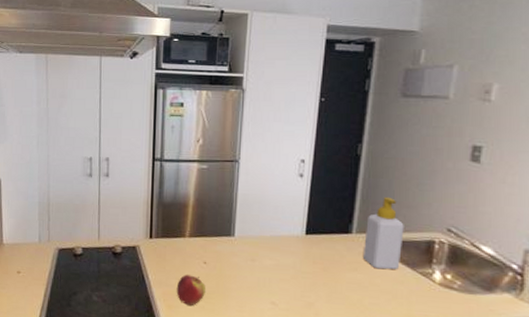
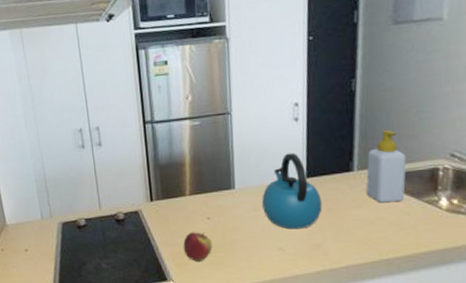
kettle: none [260,207,318,285] -> present [262,152,322,229]

